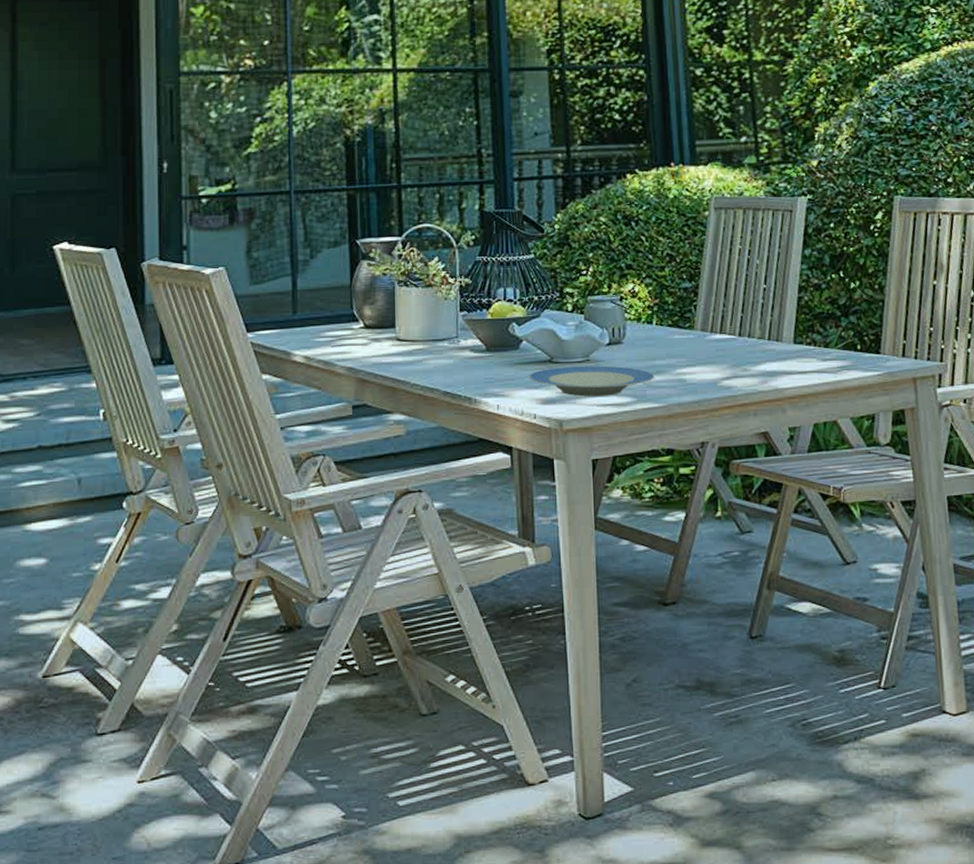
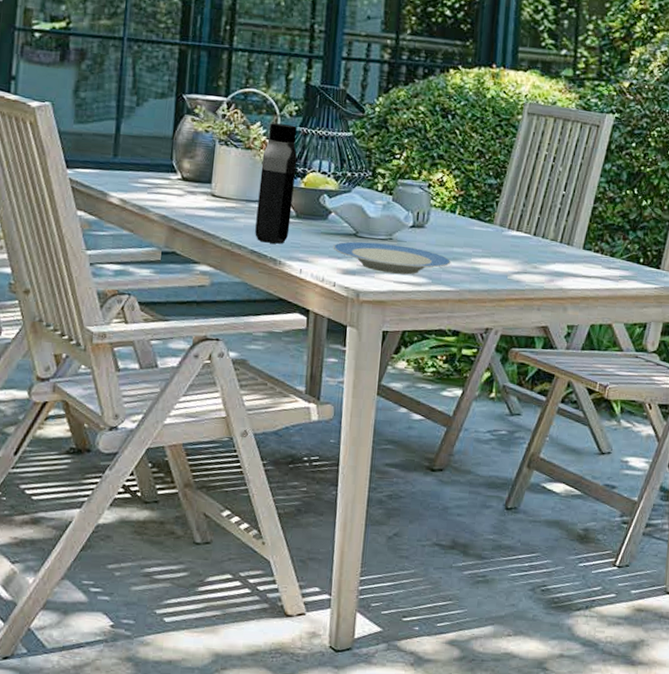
water bottle: none [444,255,481,382] -> present [255,123,298,244]

